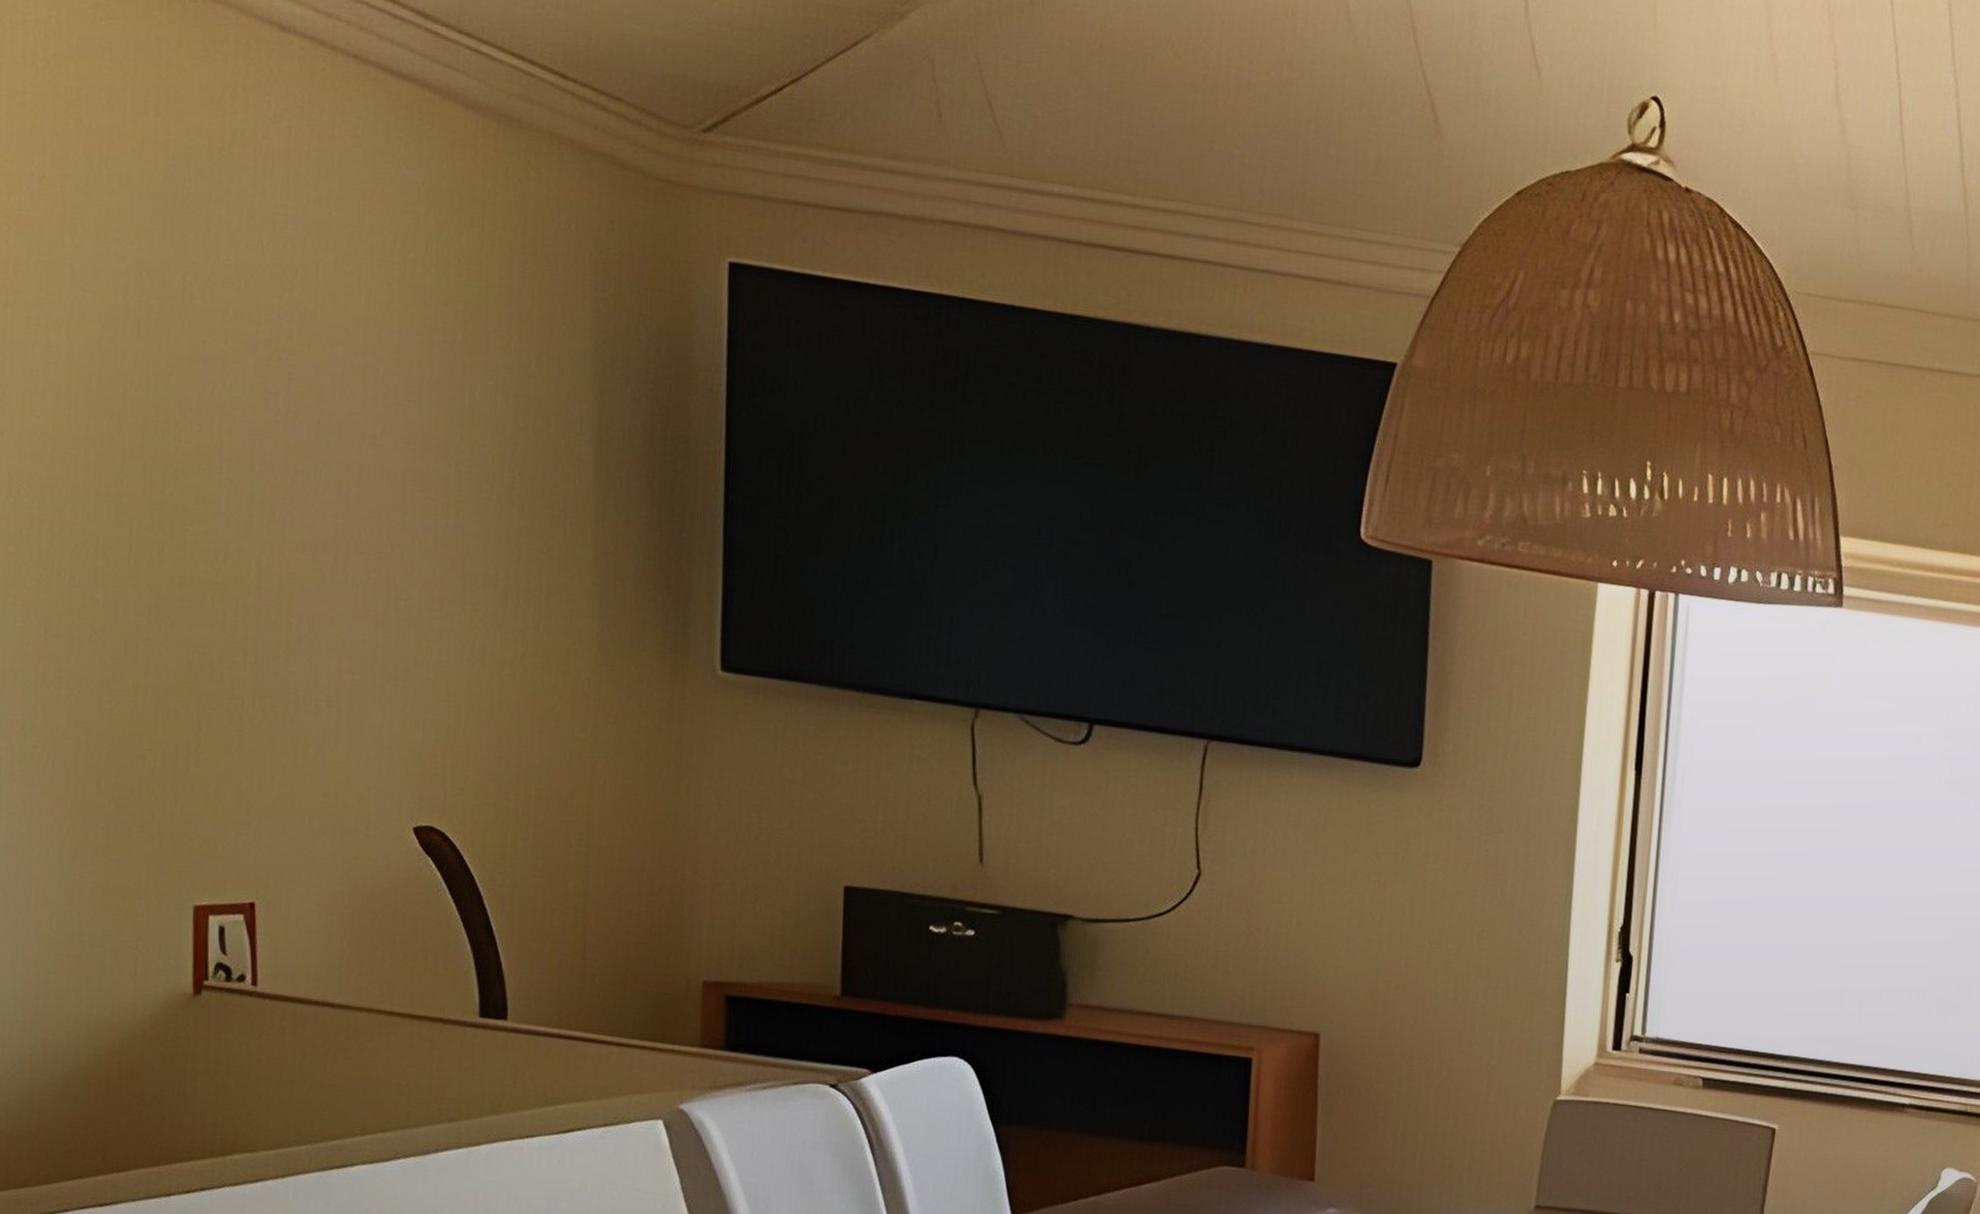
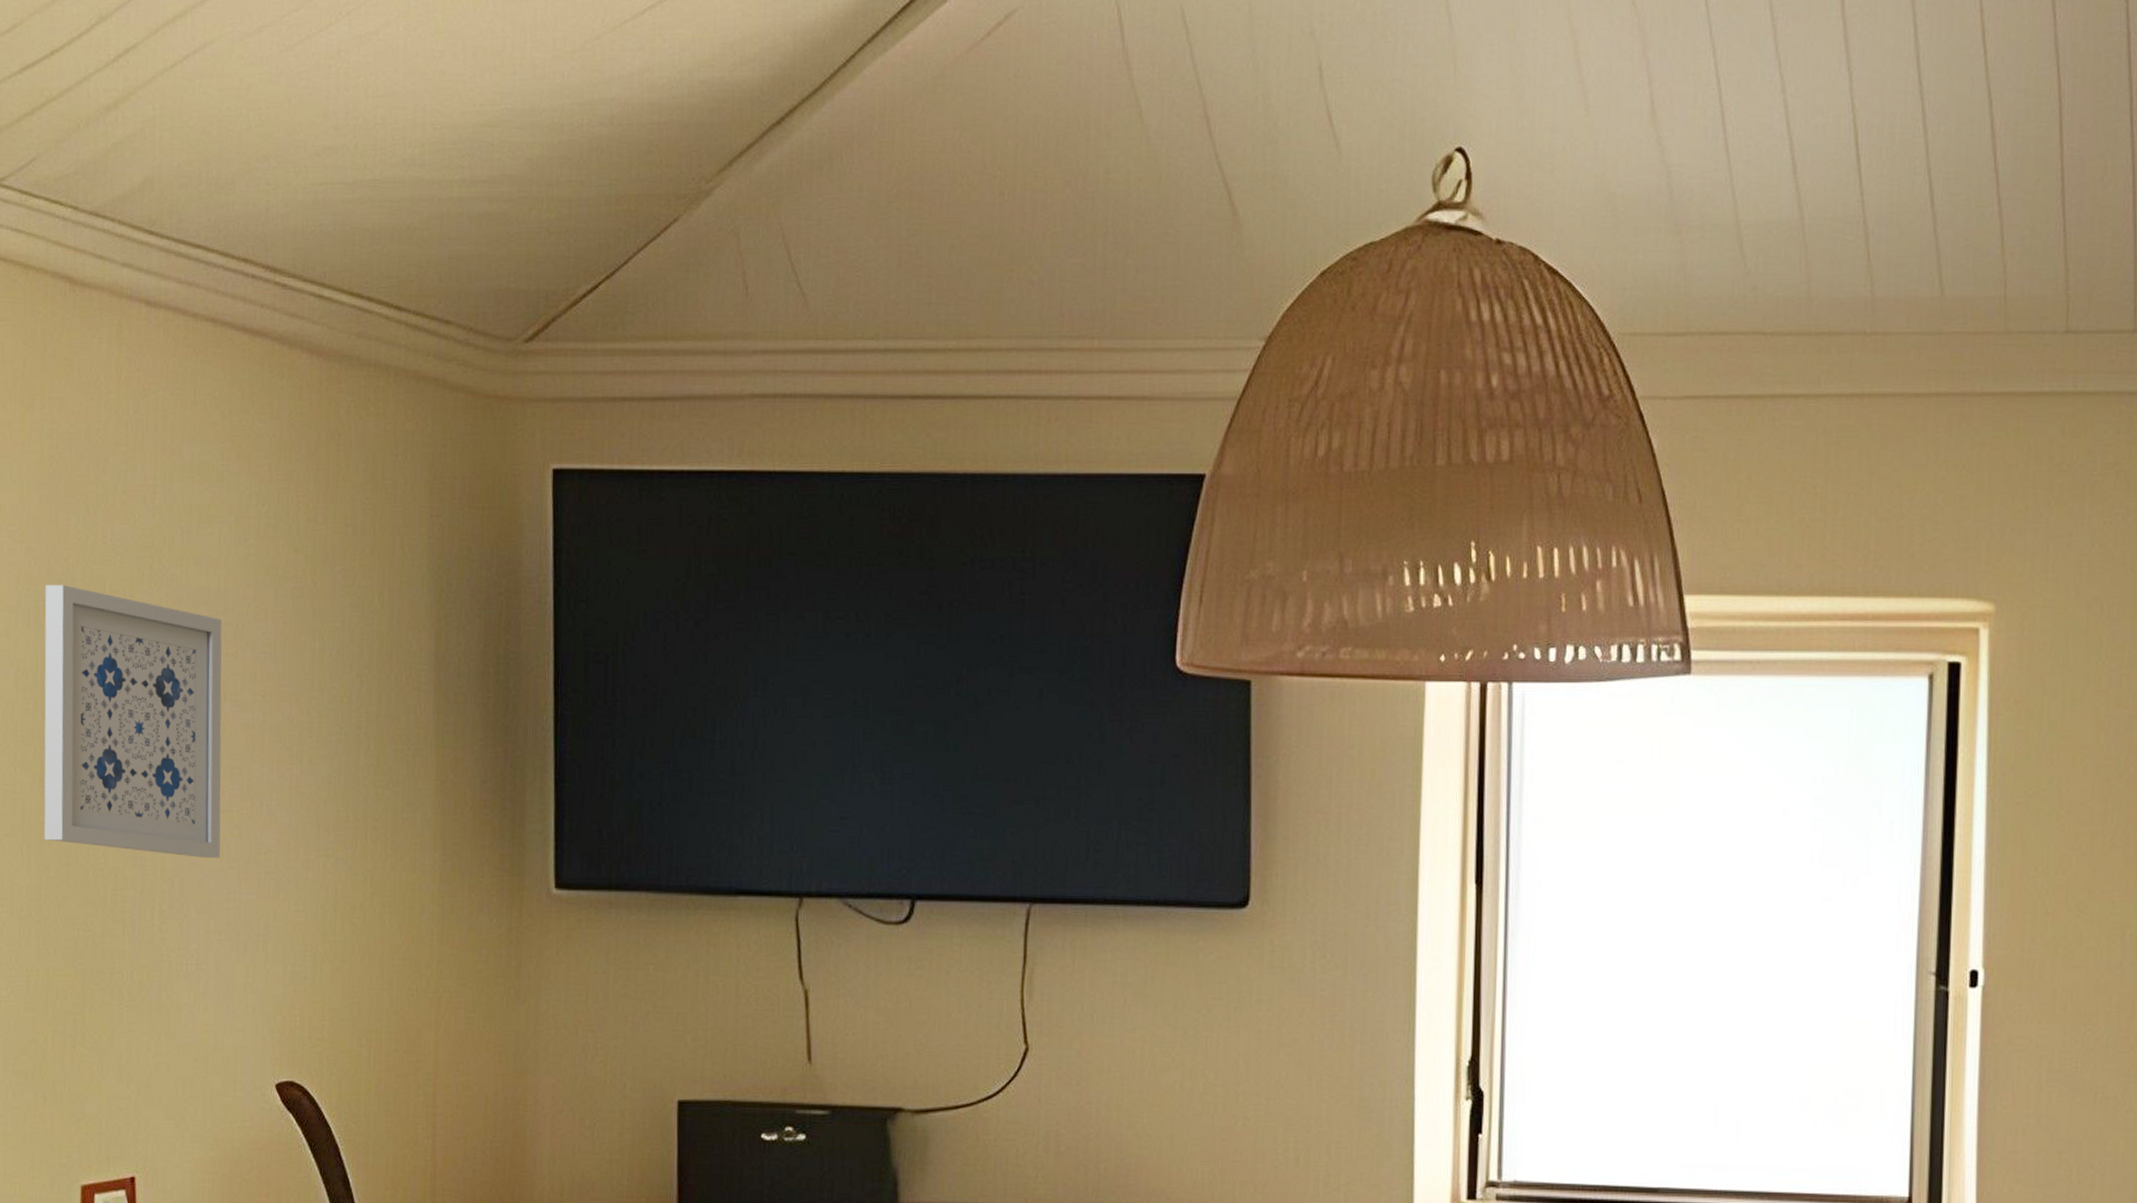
wall art: none [154,299,361,599] -> present [44,585,222,858]

